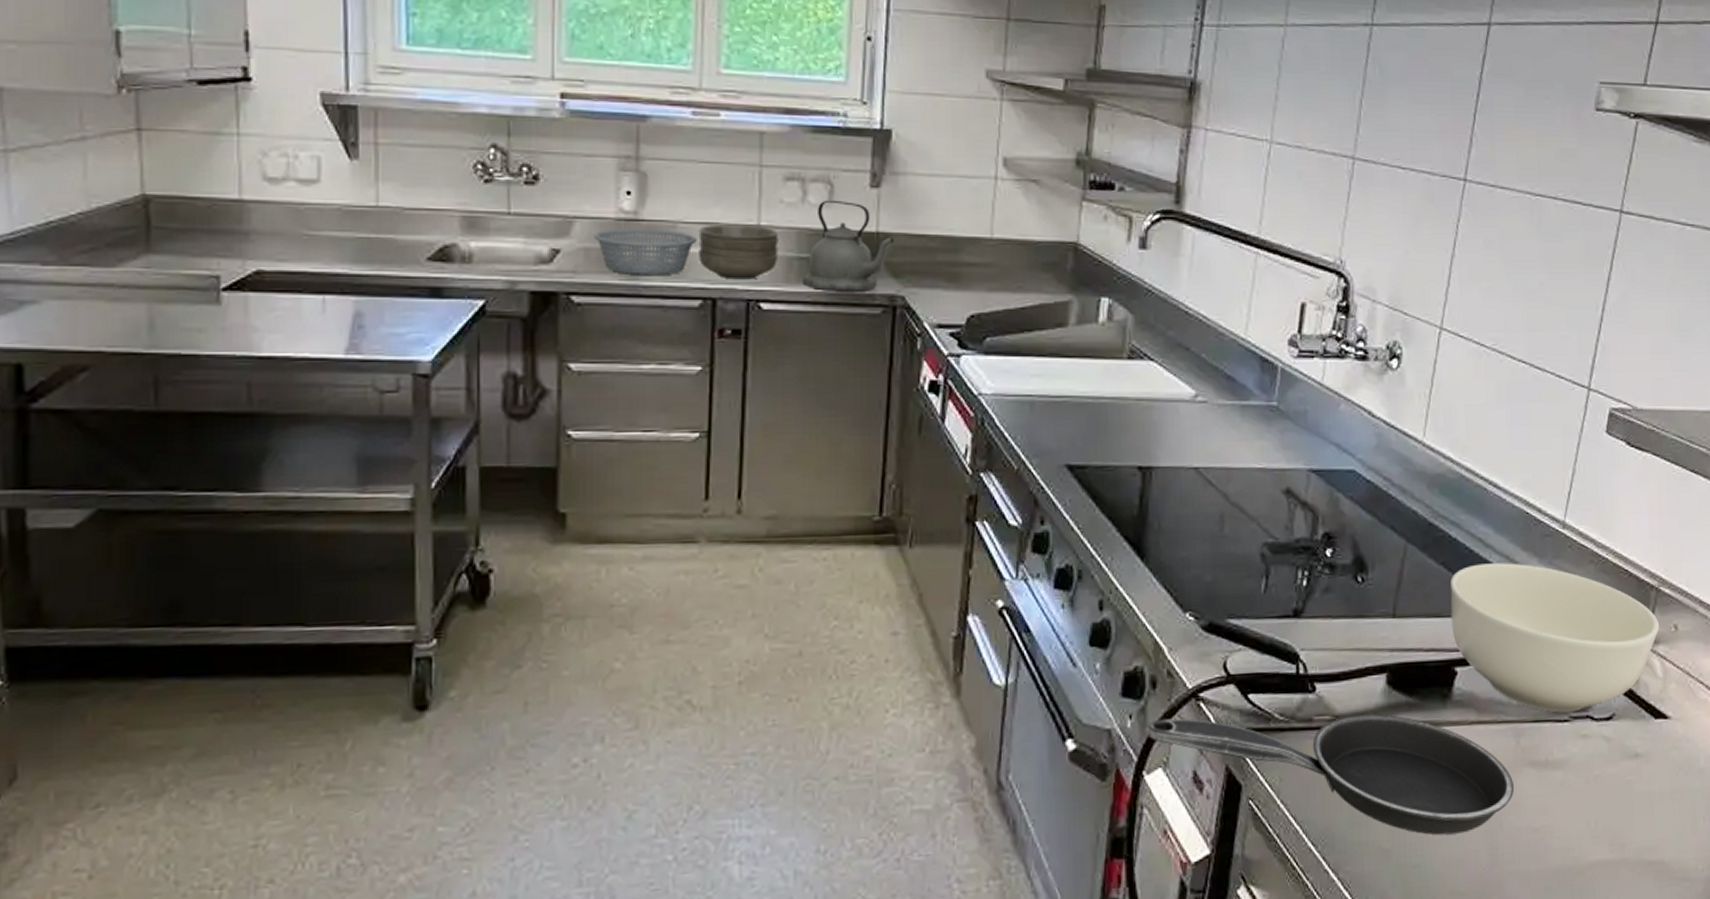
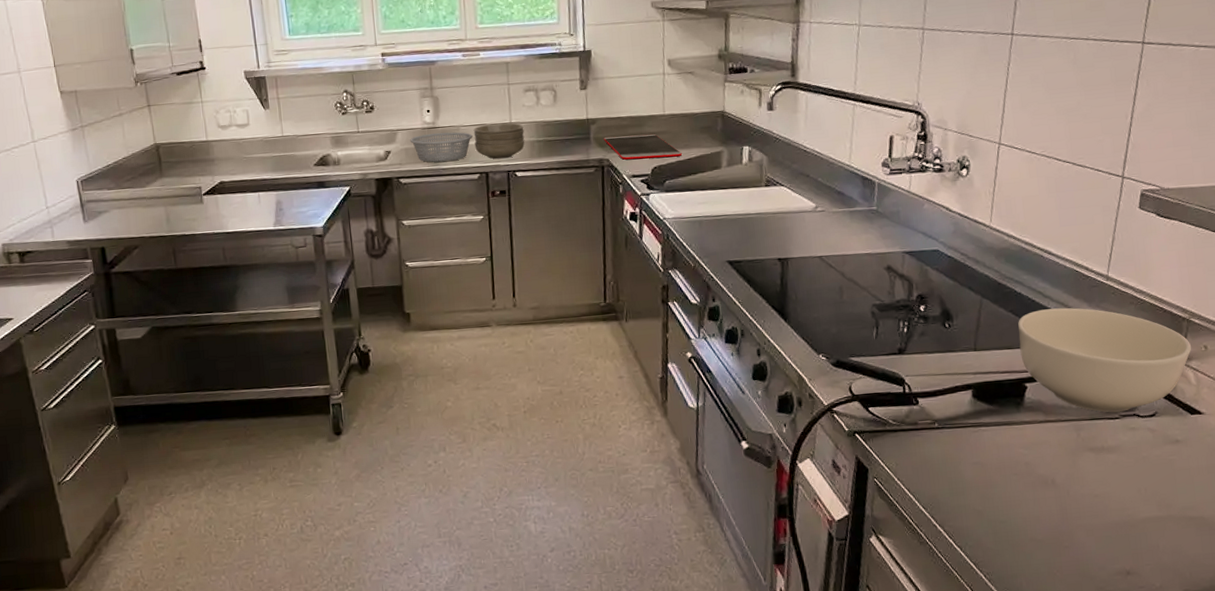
kettle: present [802,199,894,292] -> none [541,101,599,161]
cutting board: none [899,263,1014,303] -> present [603,134,683,160]
frying pan: present [1148,713,1515,836] -> none [798,418,1078,501]

